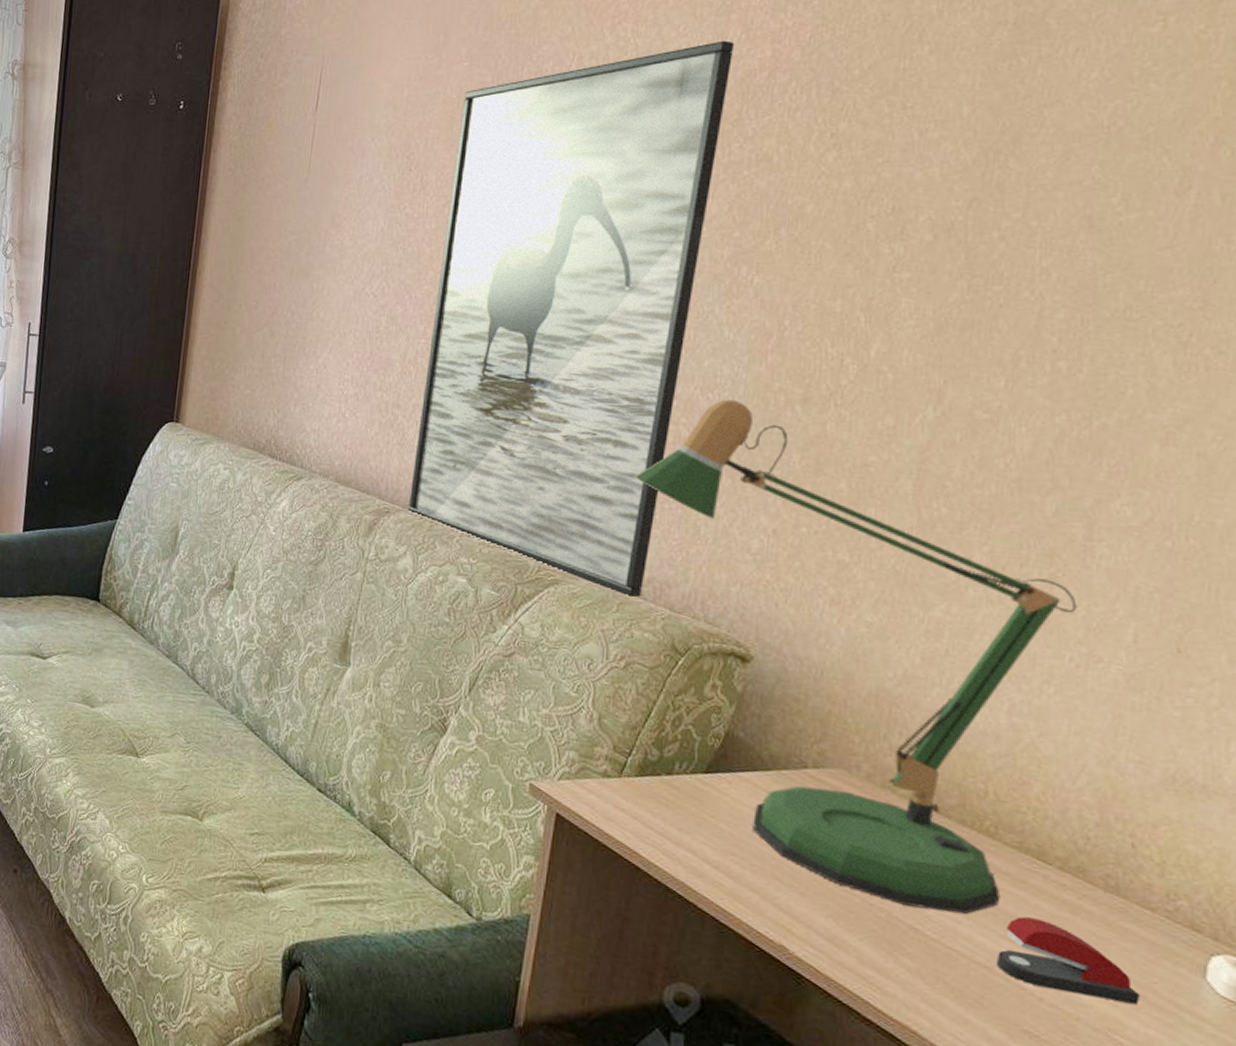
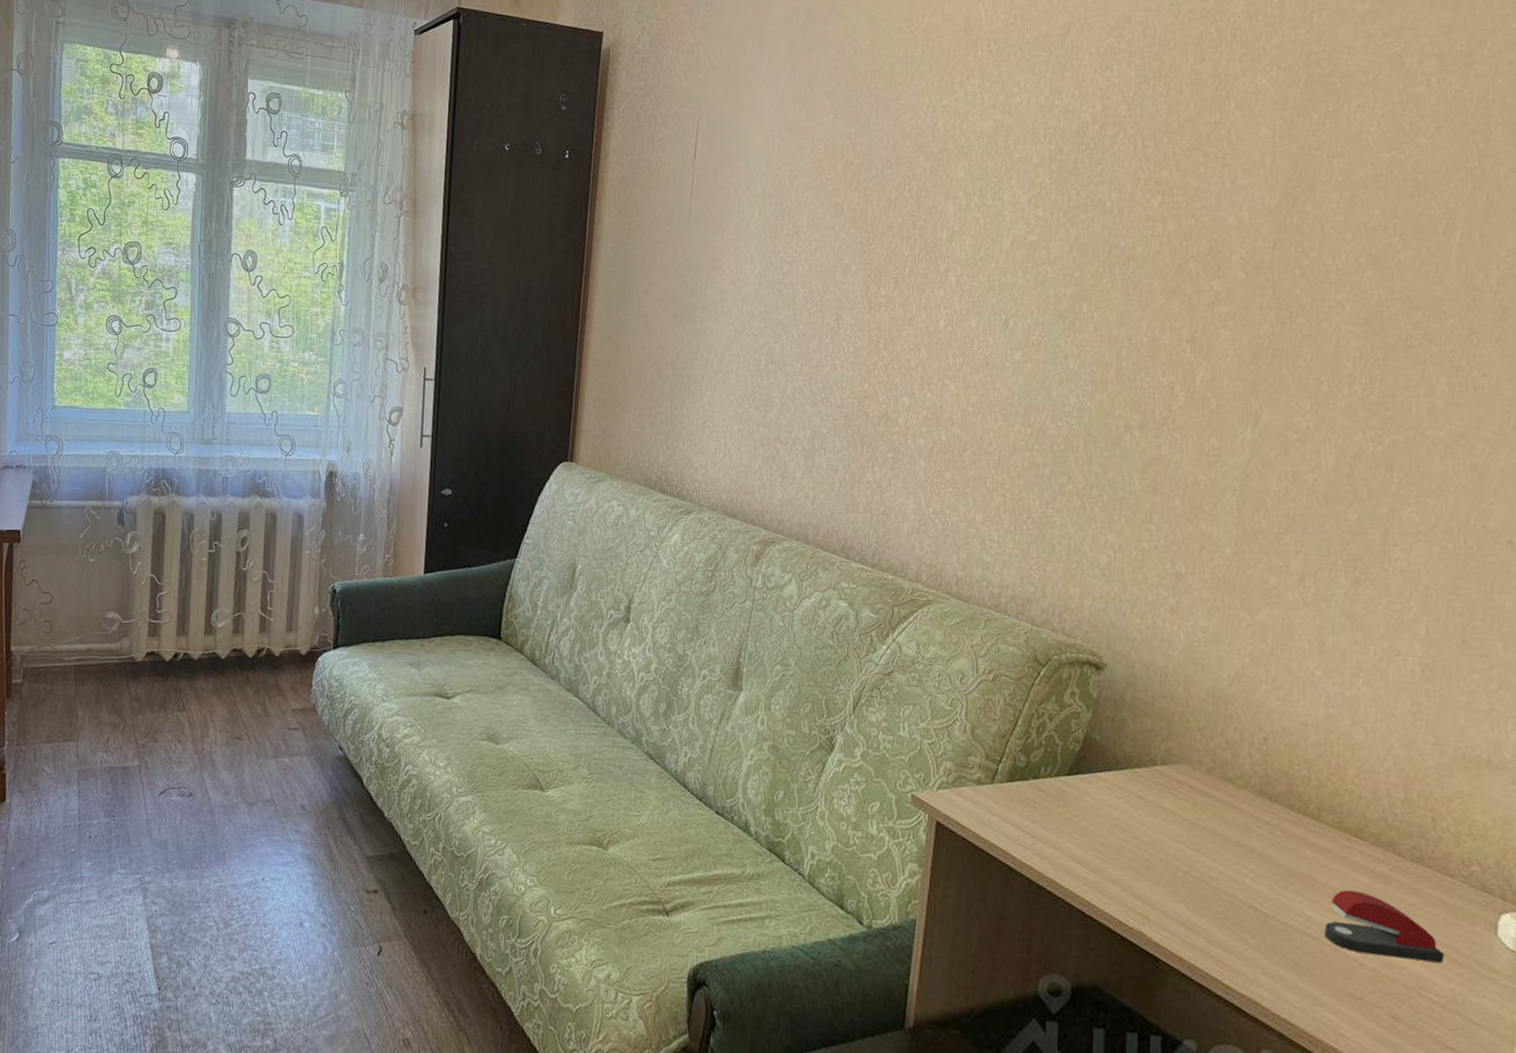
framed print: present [407,40,735,598] -> none [791,96,1069,614]
desk lamp: present [634,399,1077,914] -> none [996,426,1378,891]

